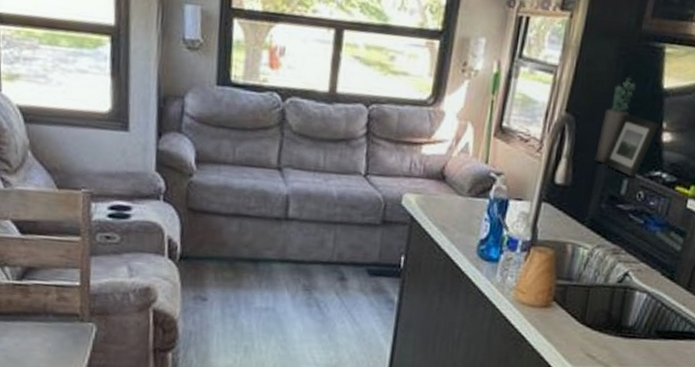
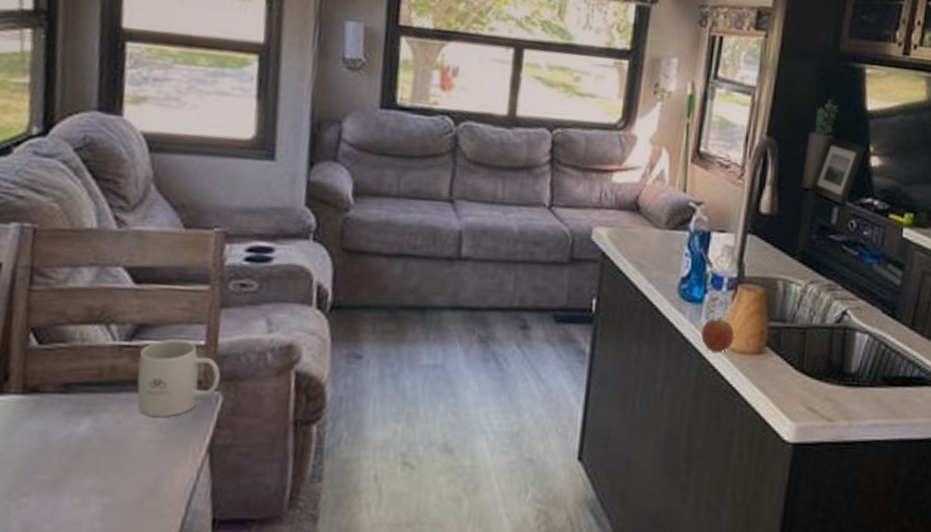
mug: none [28,280,93,342] -> present [136,339,221,418]
fruit: none [495,274,526,305] -> present [701,316,735,352]

